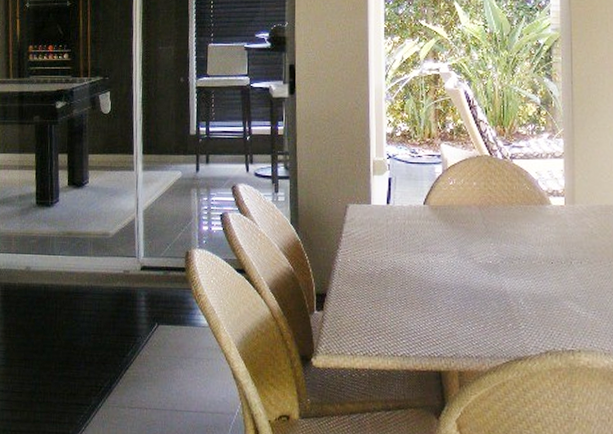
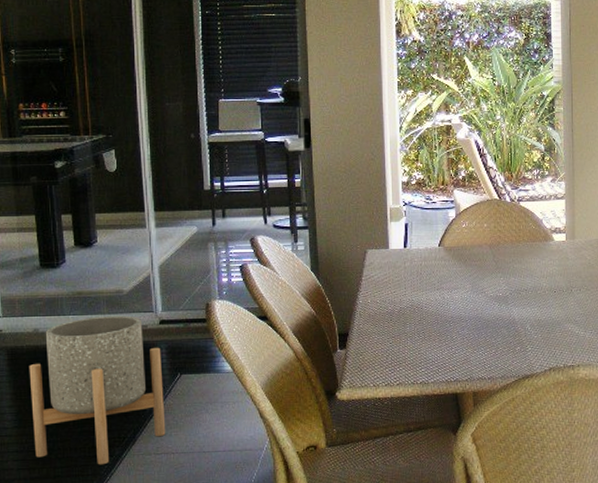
planter: none [18,258,141,414] -> present [29,315,166,465]

